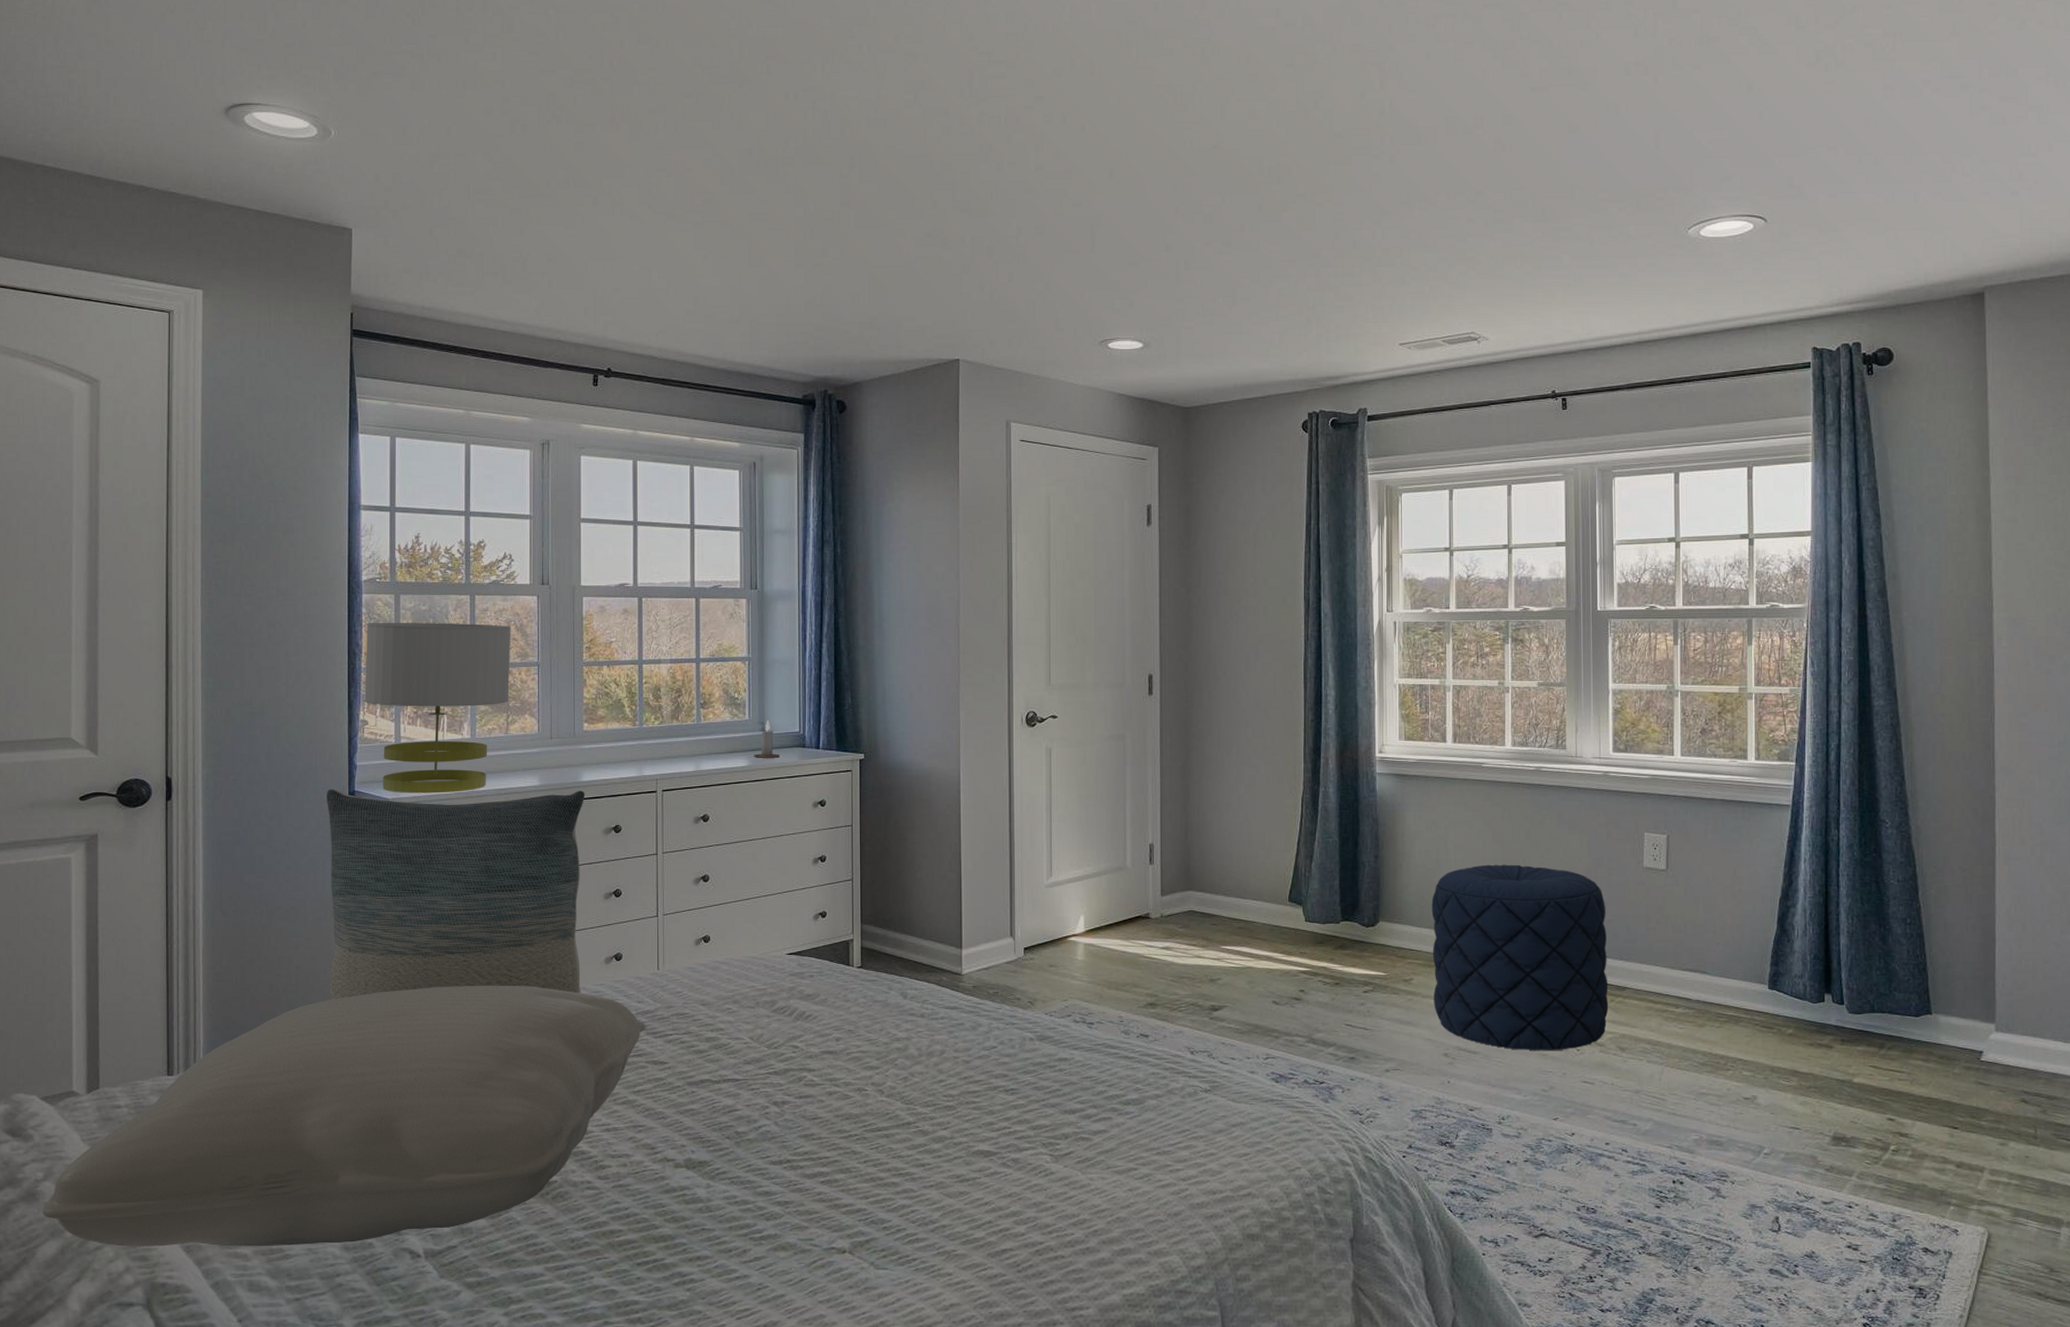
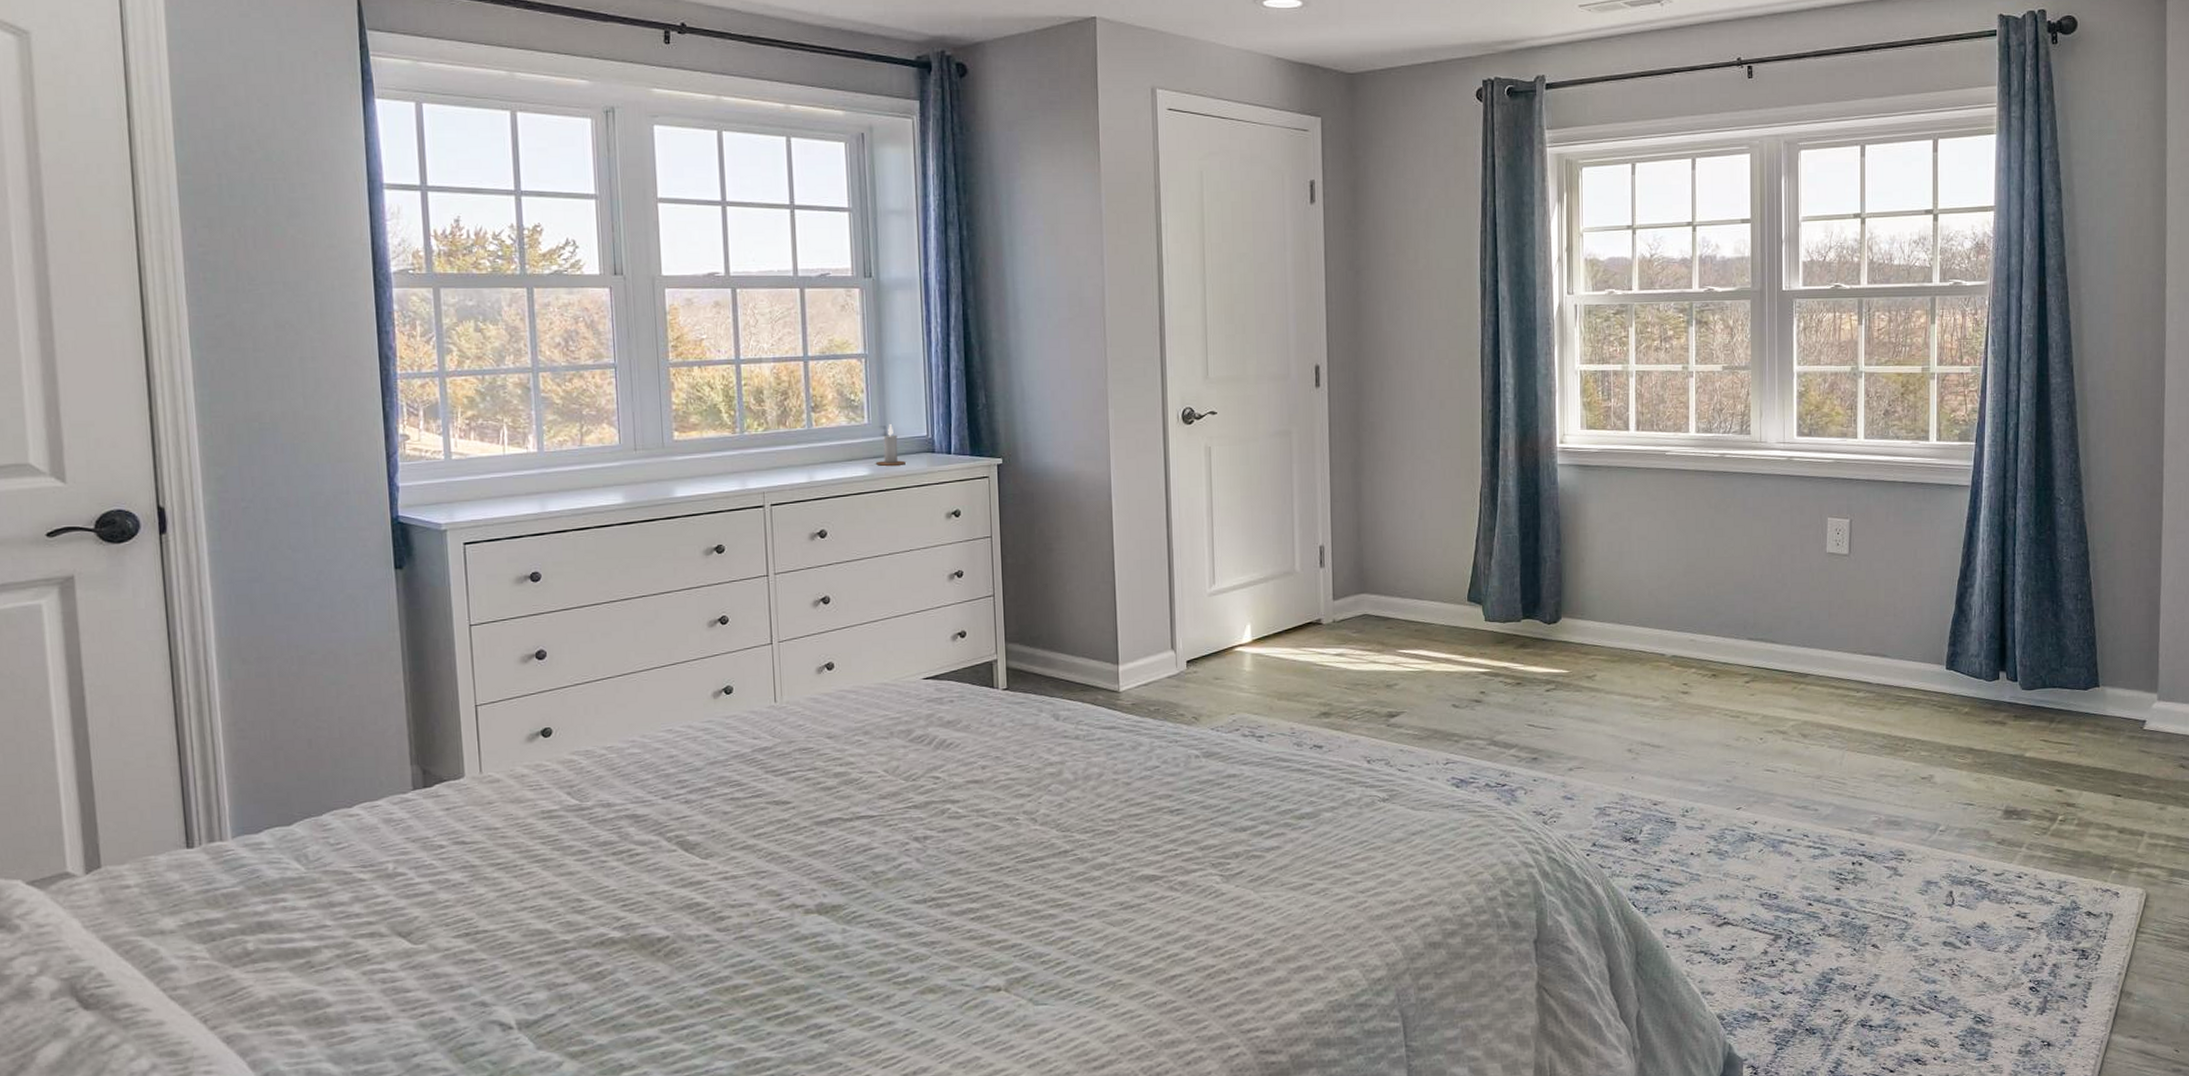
pillow: present [42,986,646,1247] -> none [39,726,765,1043]
pillow: present [327,788,585,1000] -> none [363,507,687,753]
table lamp: present [364,622,511,794] -> none [400,320,582,517]
pouf: present [1431,864,1609,1051] -> none [1614,554,1791,742]

